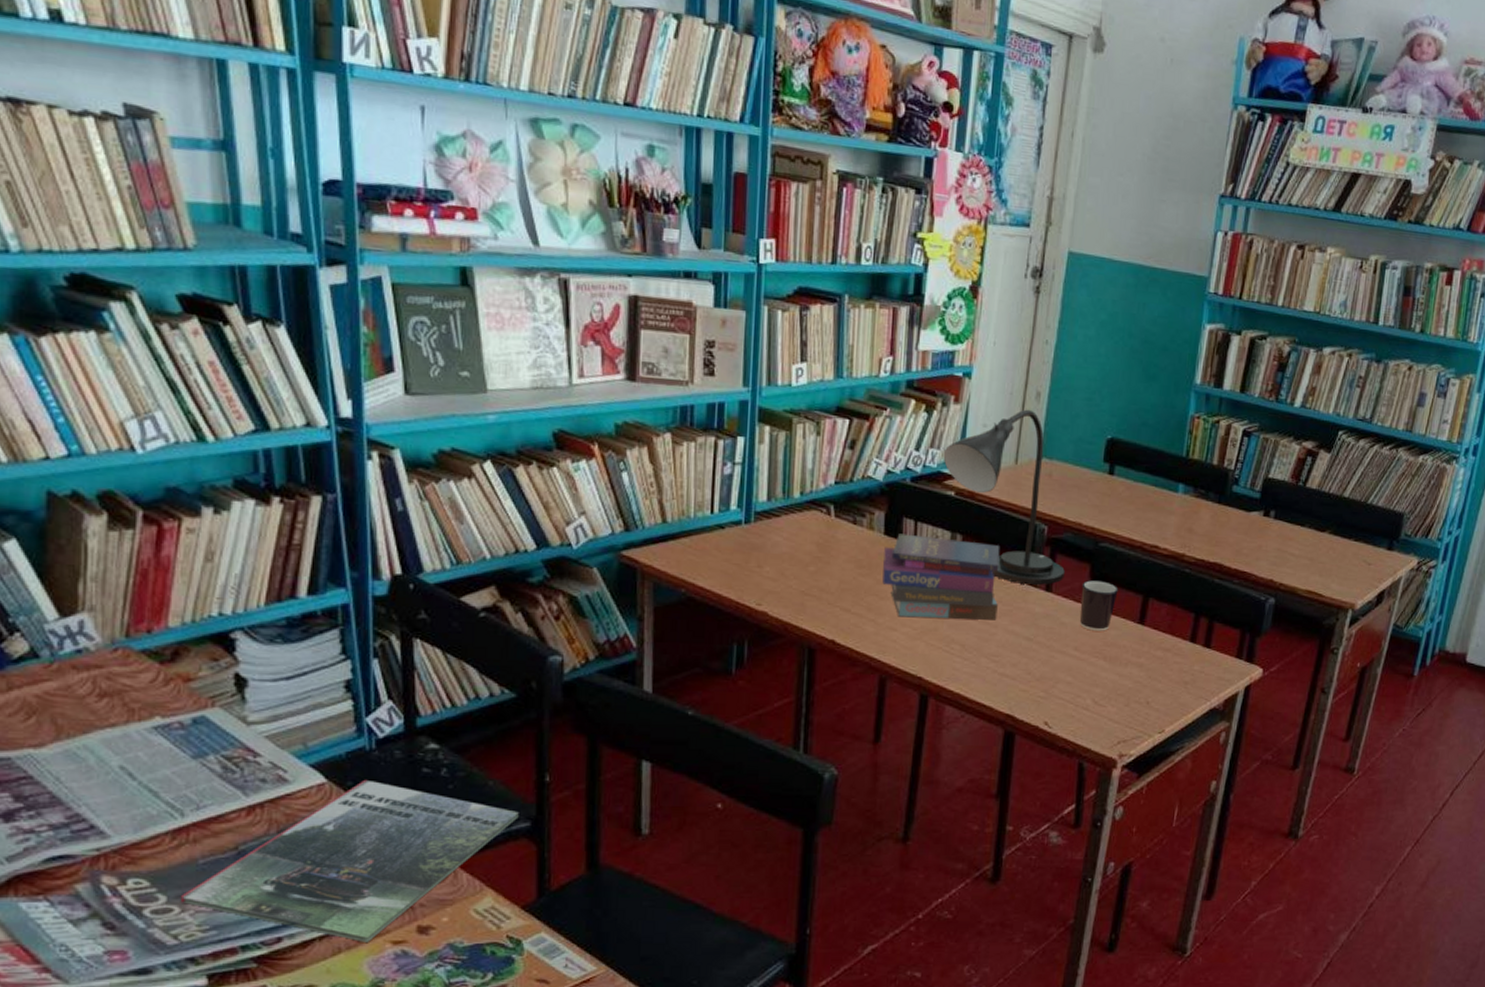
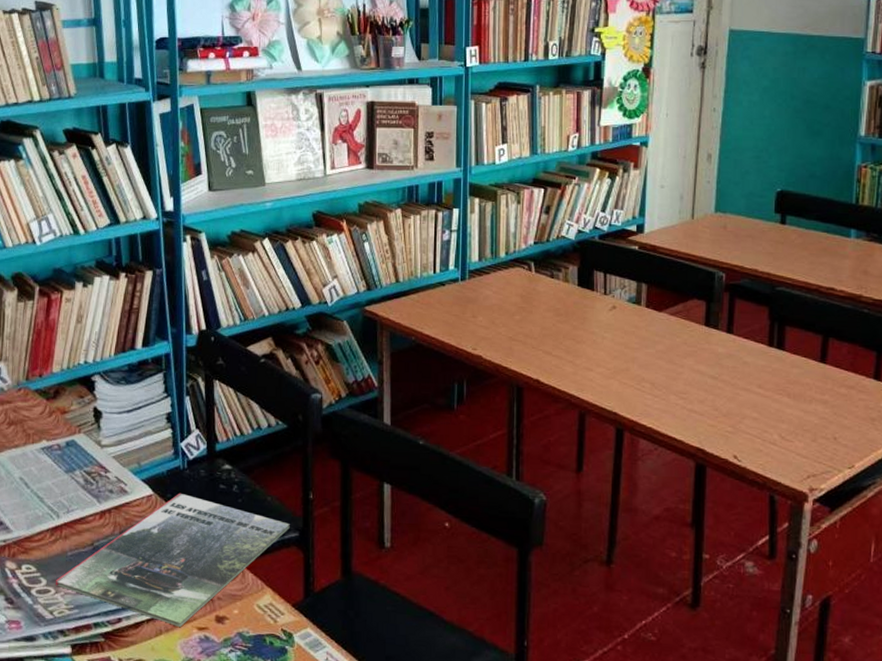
books: present [882,533,1000,620] -> none [578,285,683,361]
desk lamp: present [943,409,1065,585] -> none [626,170,744,327]
mug: present [1079,580,1119,632] -> none [761,322,798,371]

